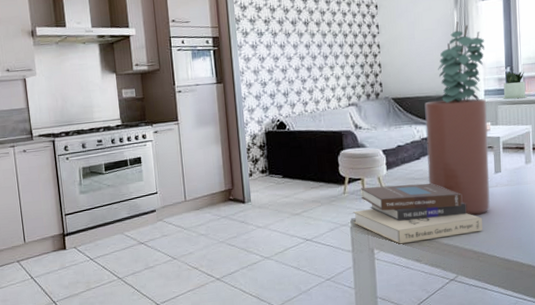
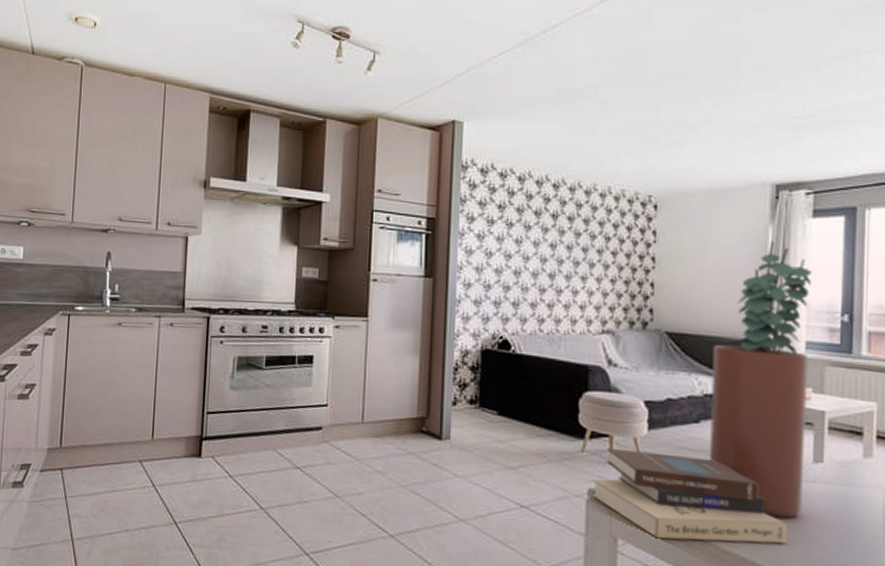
planter: present [502,71,528,100] -> none [833,320,875,362]

